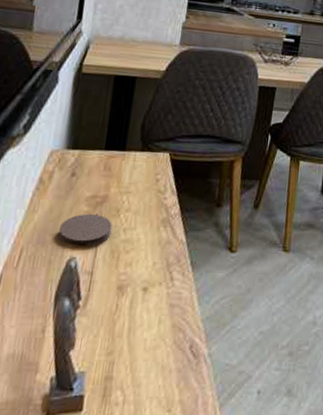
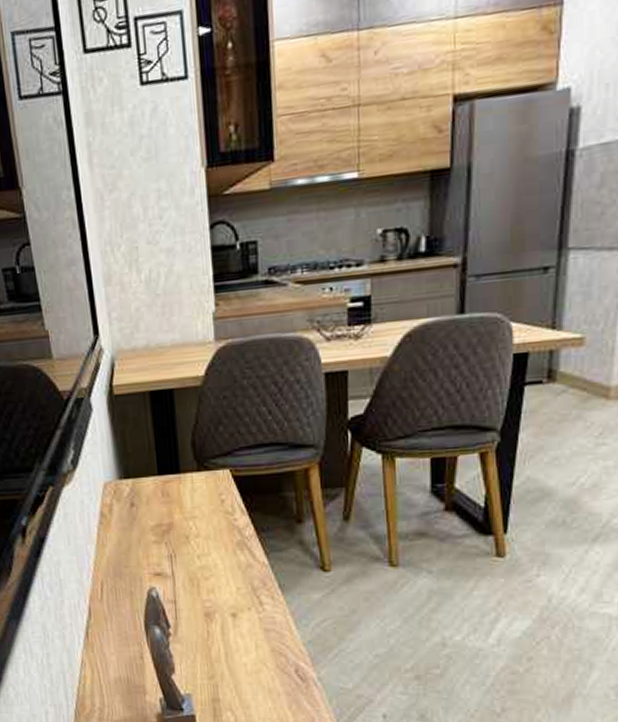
coaster: present [58,213,113,245] -> none [131,542,185,575]

